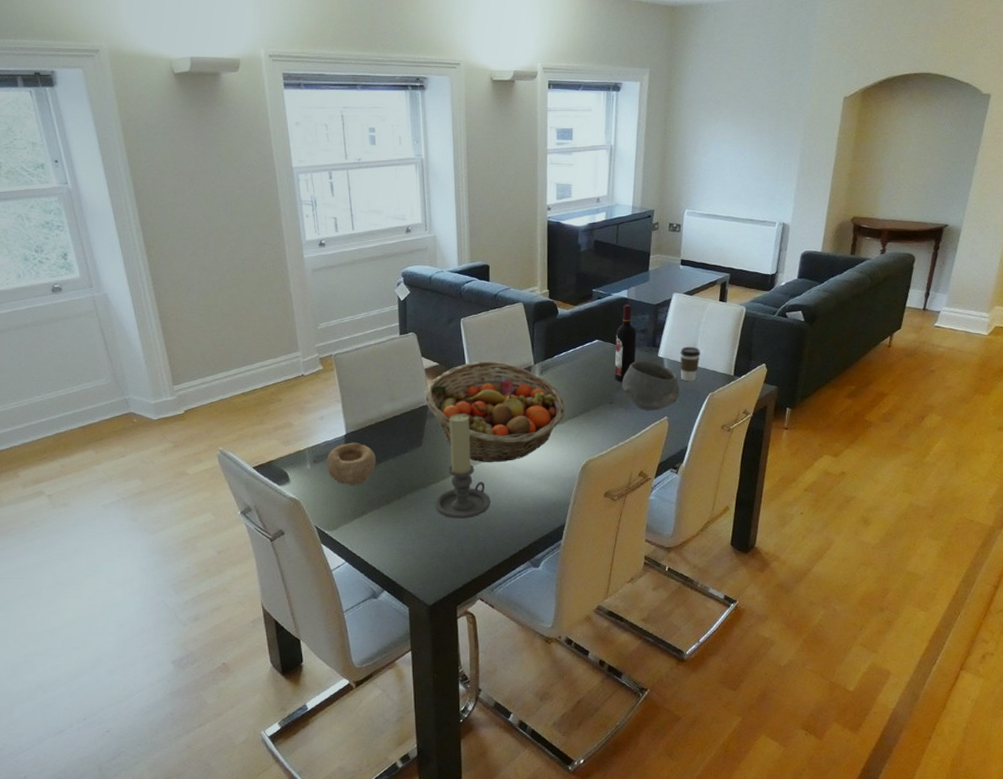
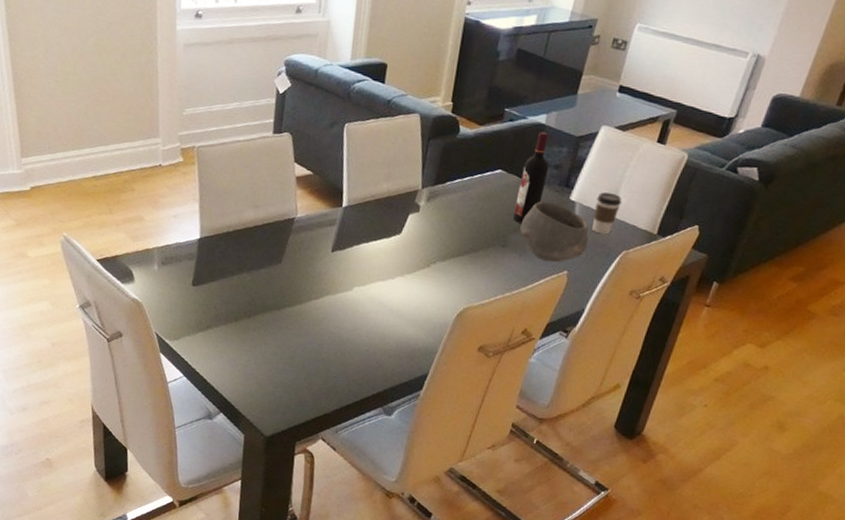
bowl: present [327,442,376,485] -> none [175,248,229,296]
fruit basket: present [424,360,565,462] -> none [290,176,450,295]
candle holder: present [435,413,491,519] -> none [287,232,349,351]

